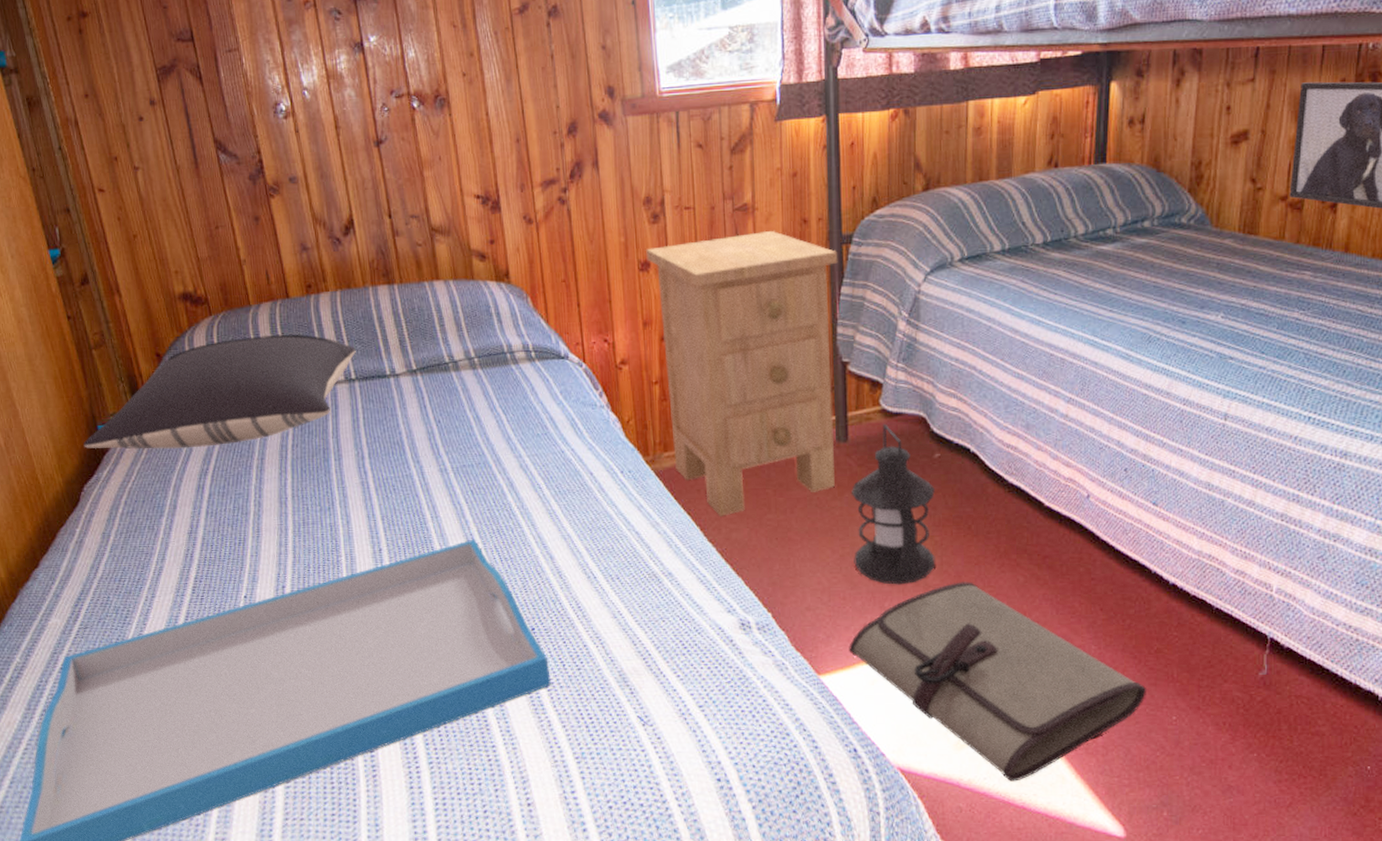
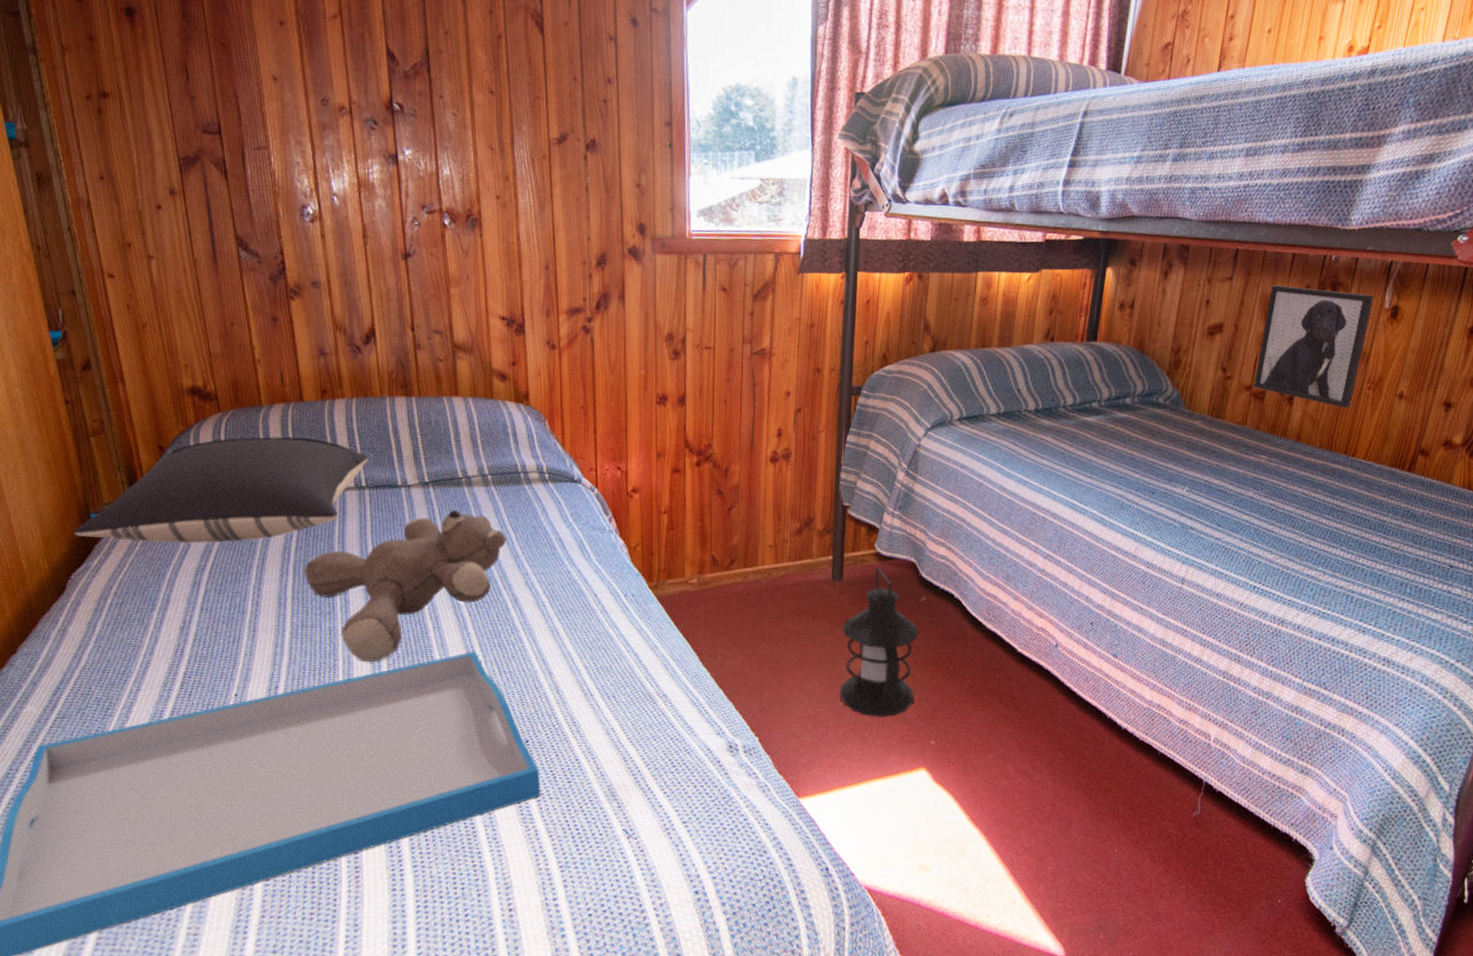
stuffed bear: none [301,395,497,556] -> present [304,509,506,662]
nightstand: present [646,231,838,516] -> none [664,376,847,644]
tool roll: present [849,582,1147,782] -> none [828,717,1095,903]

